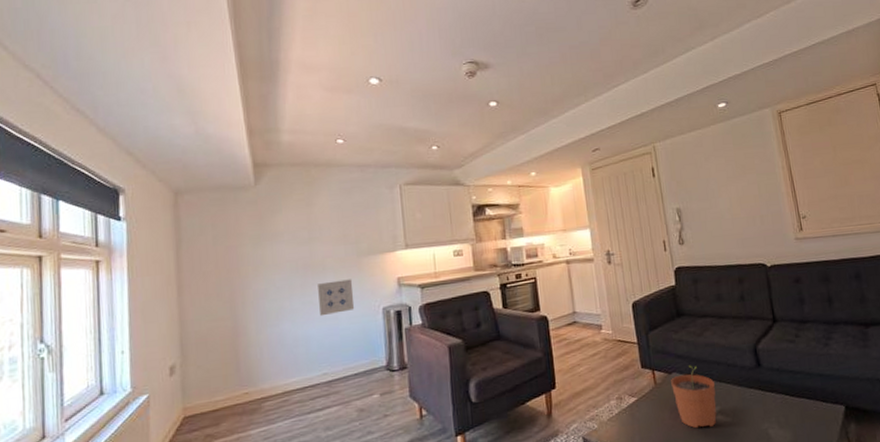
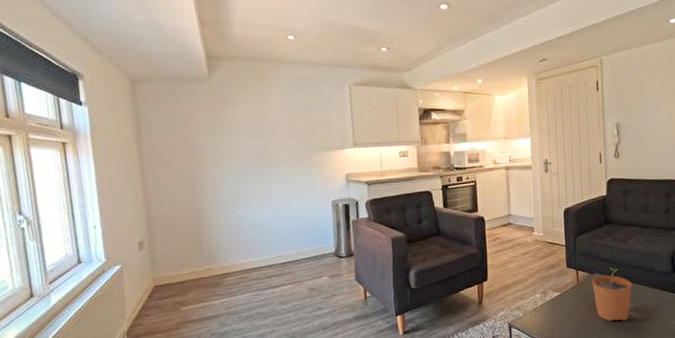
wall art: present [318,279,355,317] -> none [271,173,306,206]

